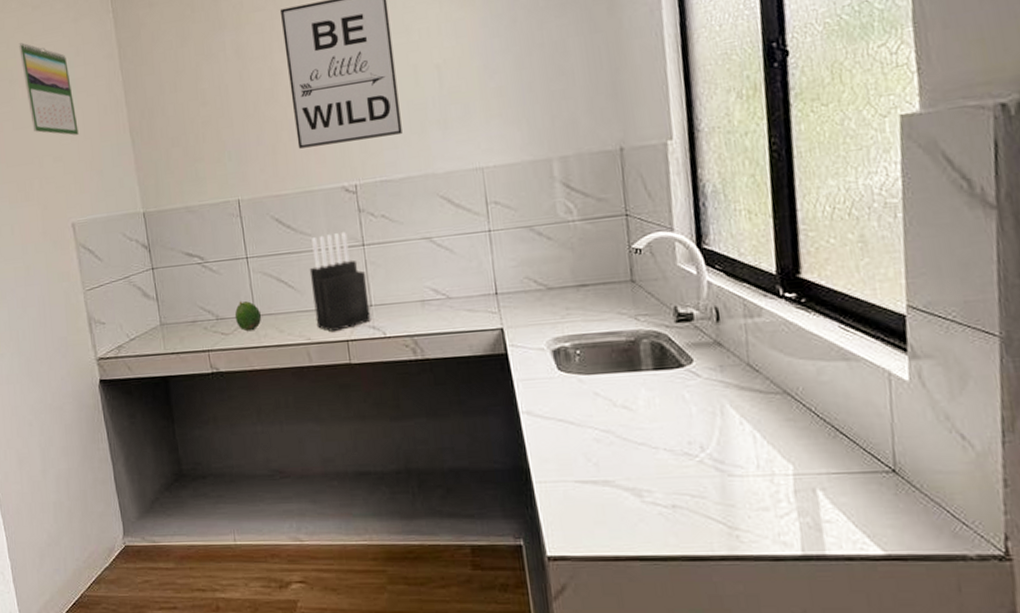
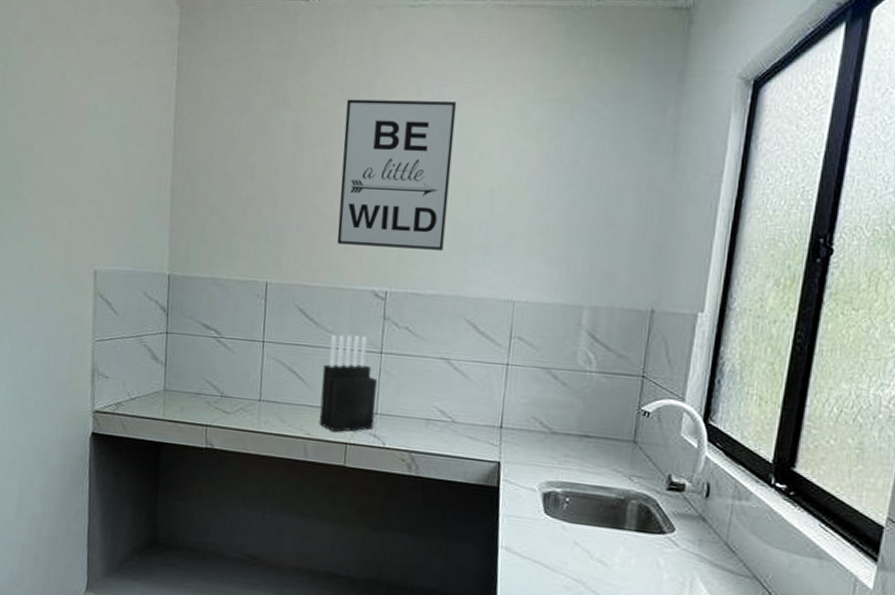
calendar: present [19,42,79,136] -> none [72,76,121,182]
fruit: present [234,301,262,332] -> none [239,383,267,415]

